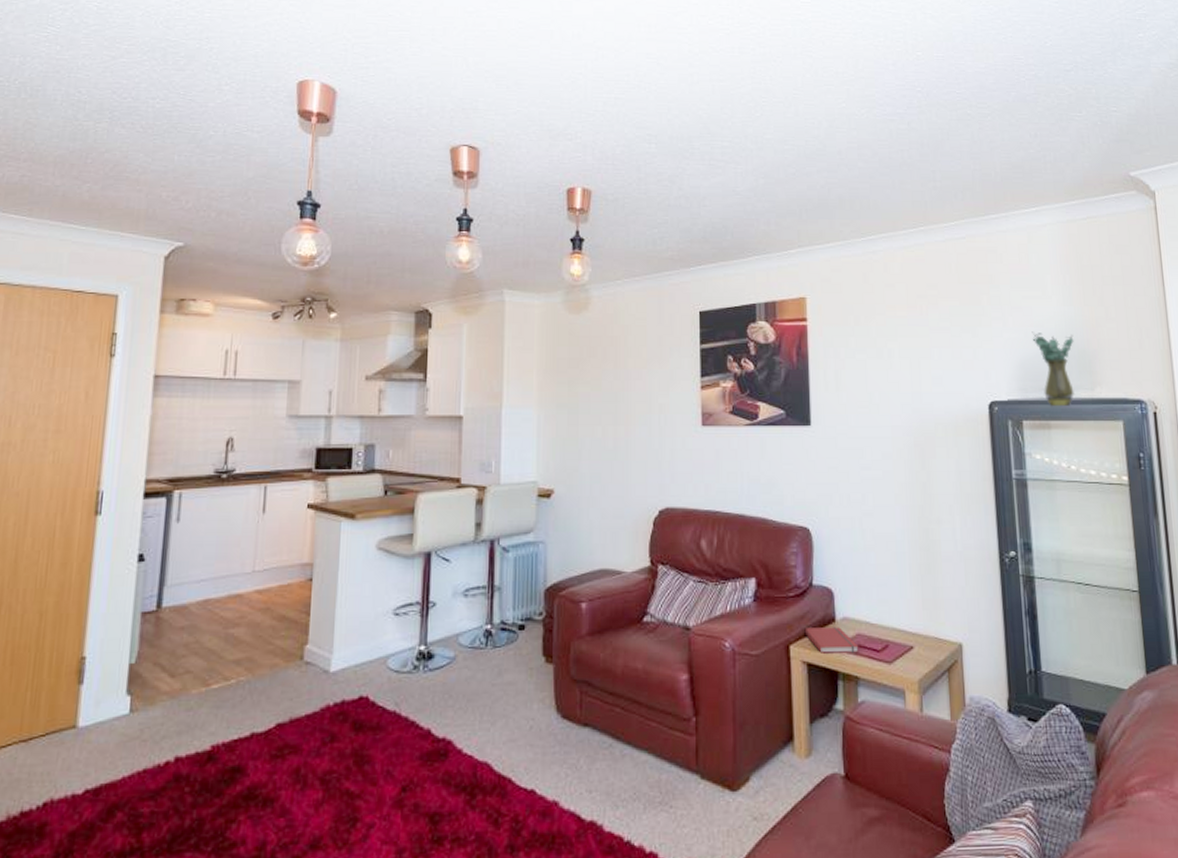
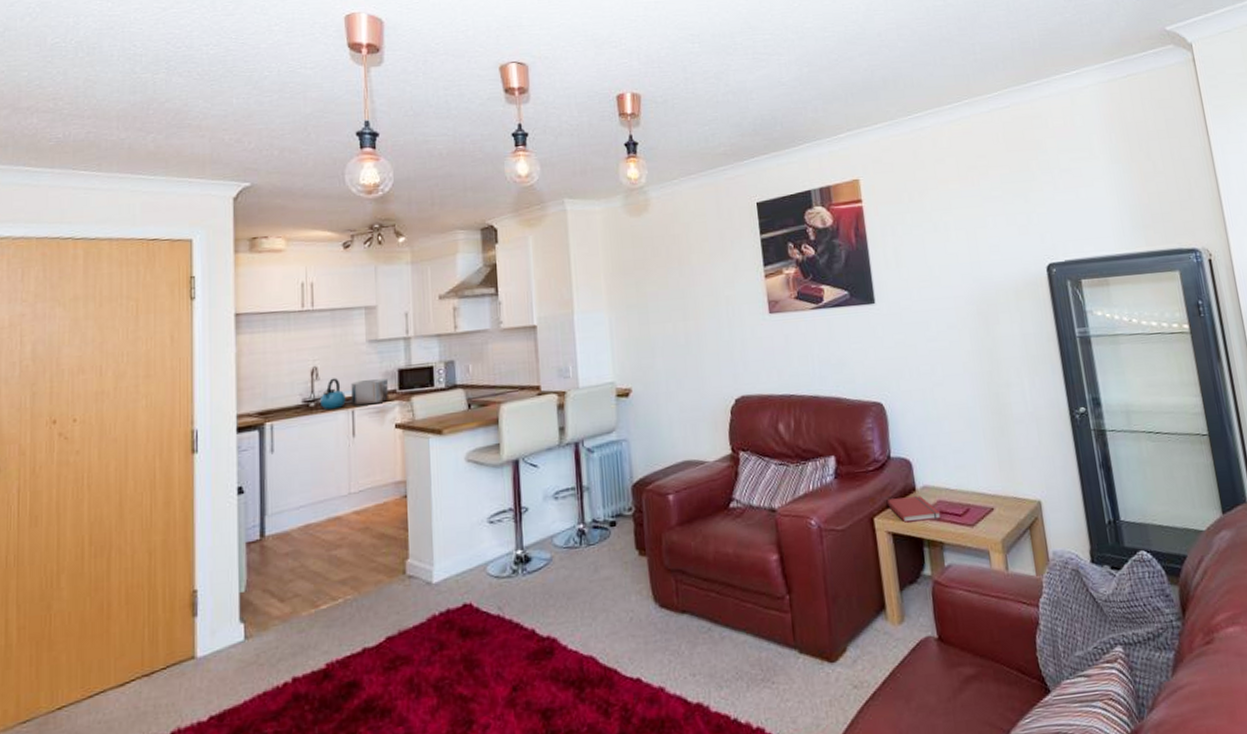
kettle: none [232,450,260,484] -> present [319,378,346,411]
toaster: none [265,456,304,482] -> present [351,378,388,407]
vase: present [1032,331,1075,407] -> none [1082,191,1130,264]

